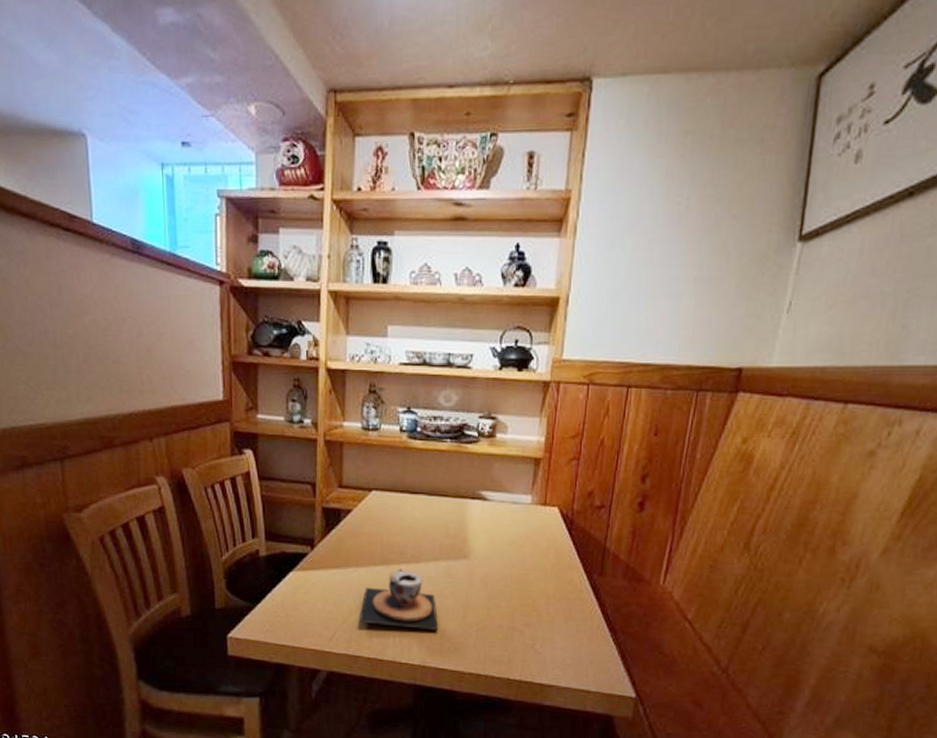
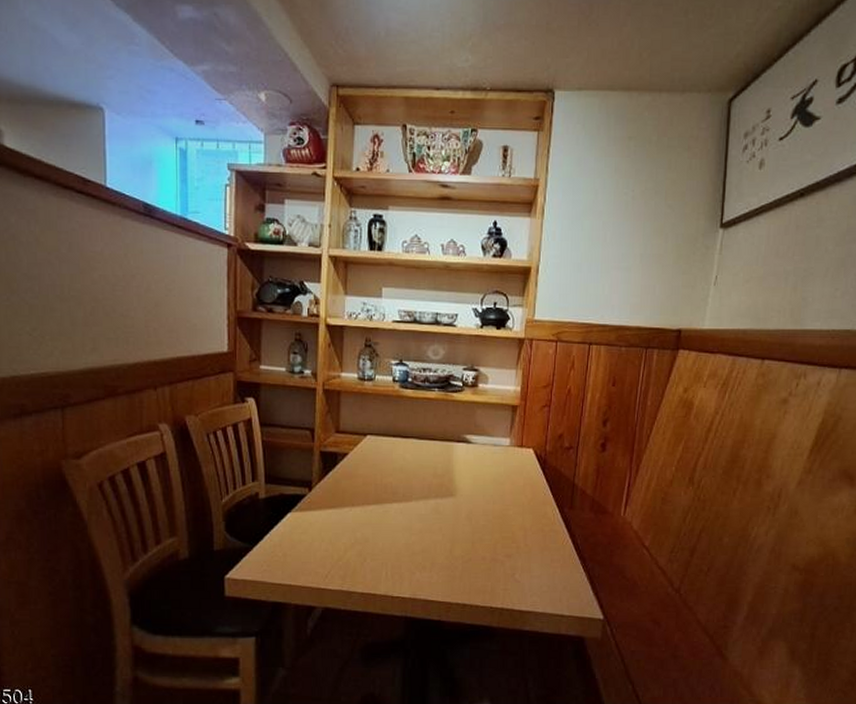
teacup: present [358,569,439,630] -> none [353,507,428,564]

